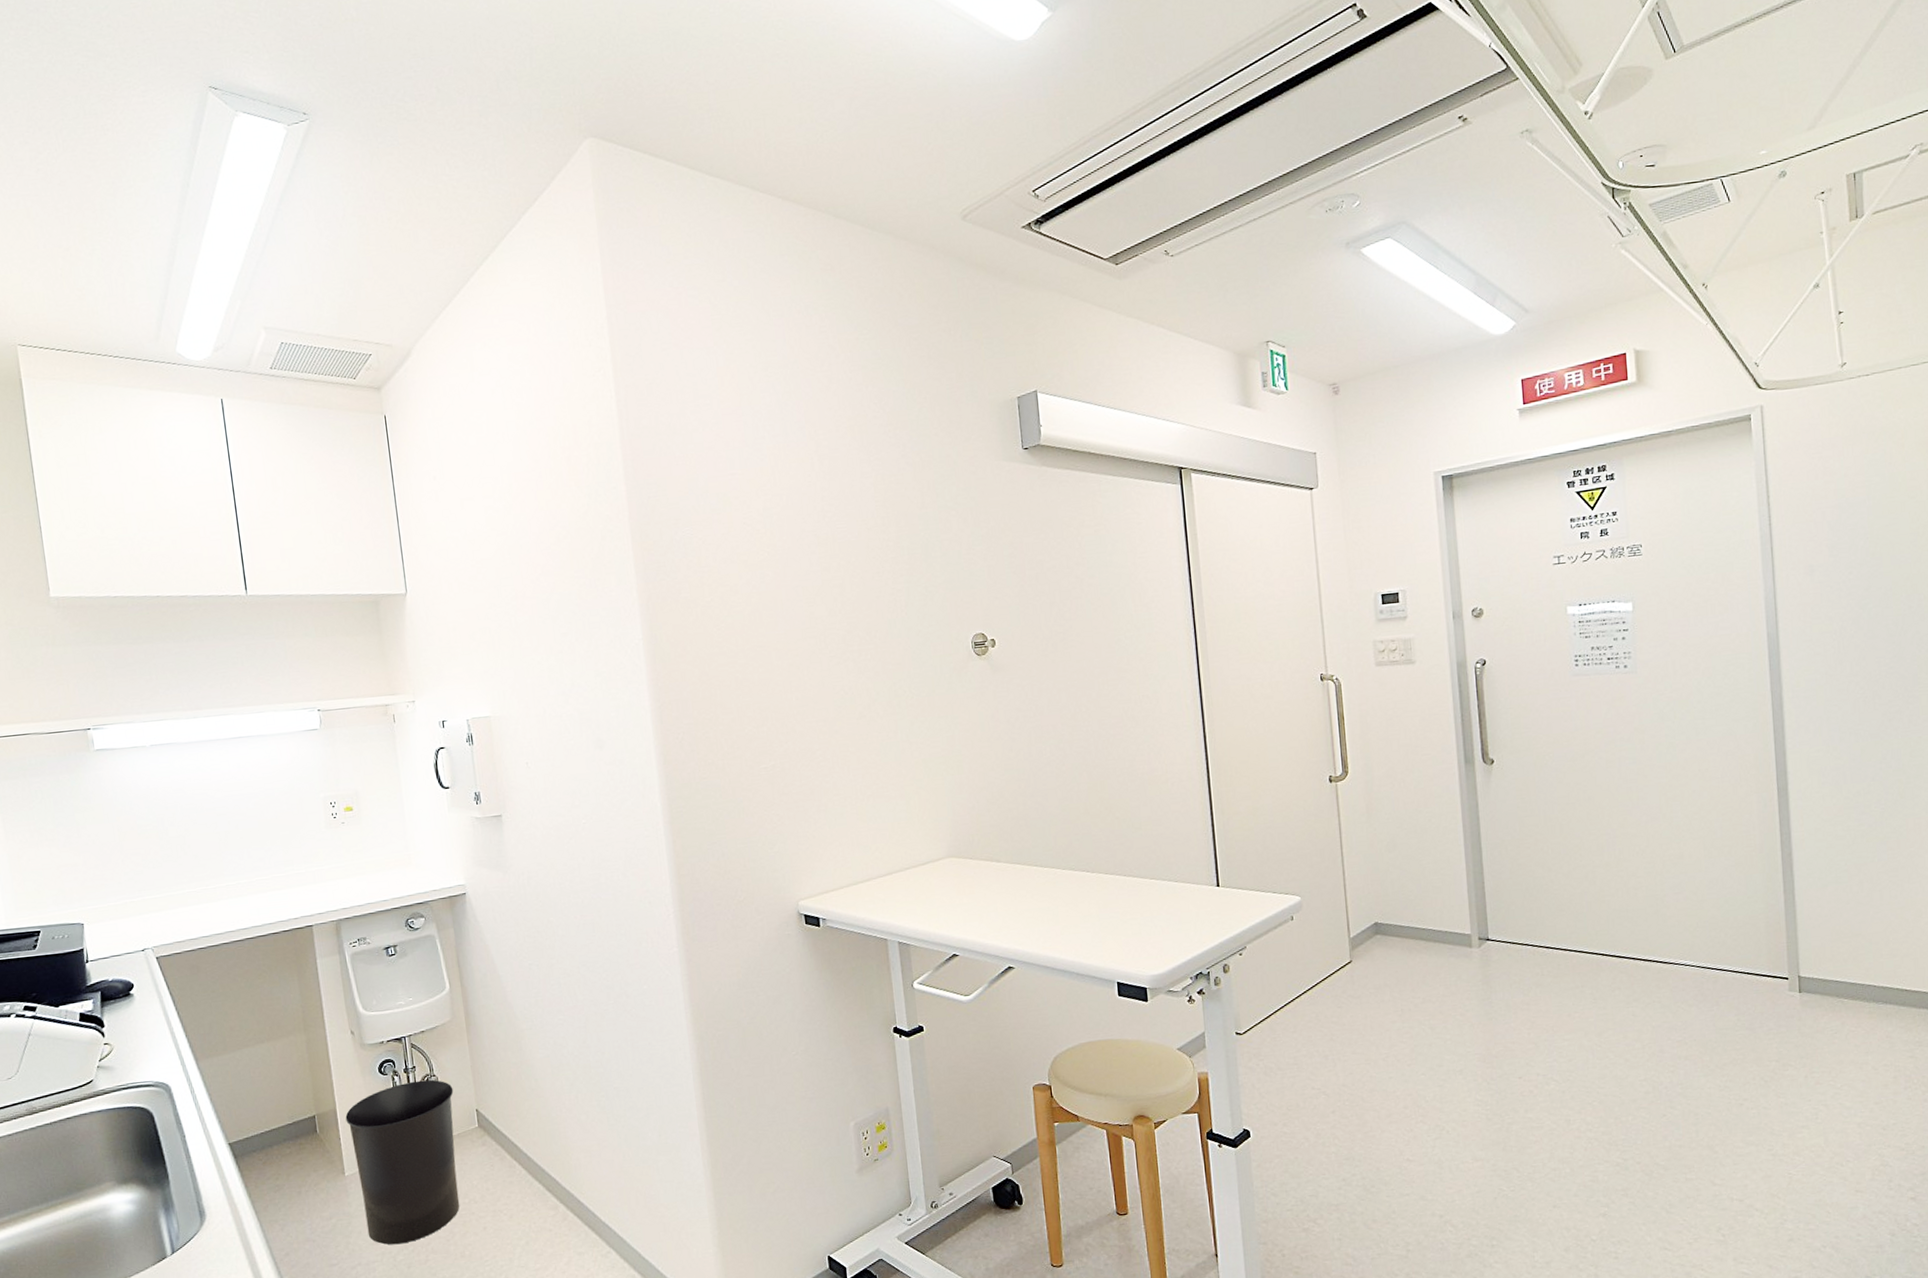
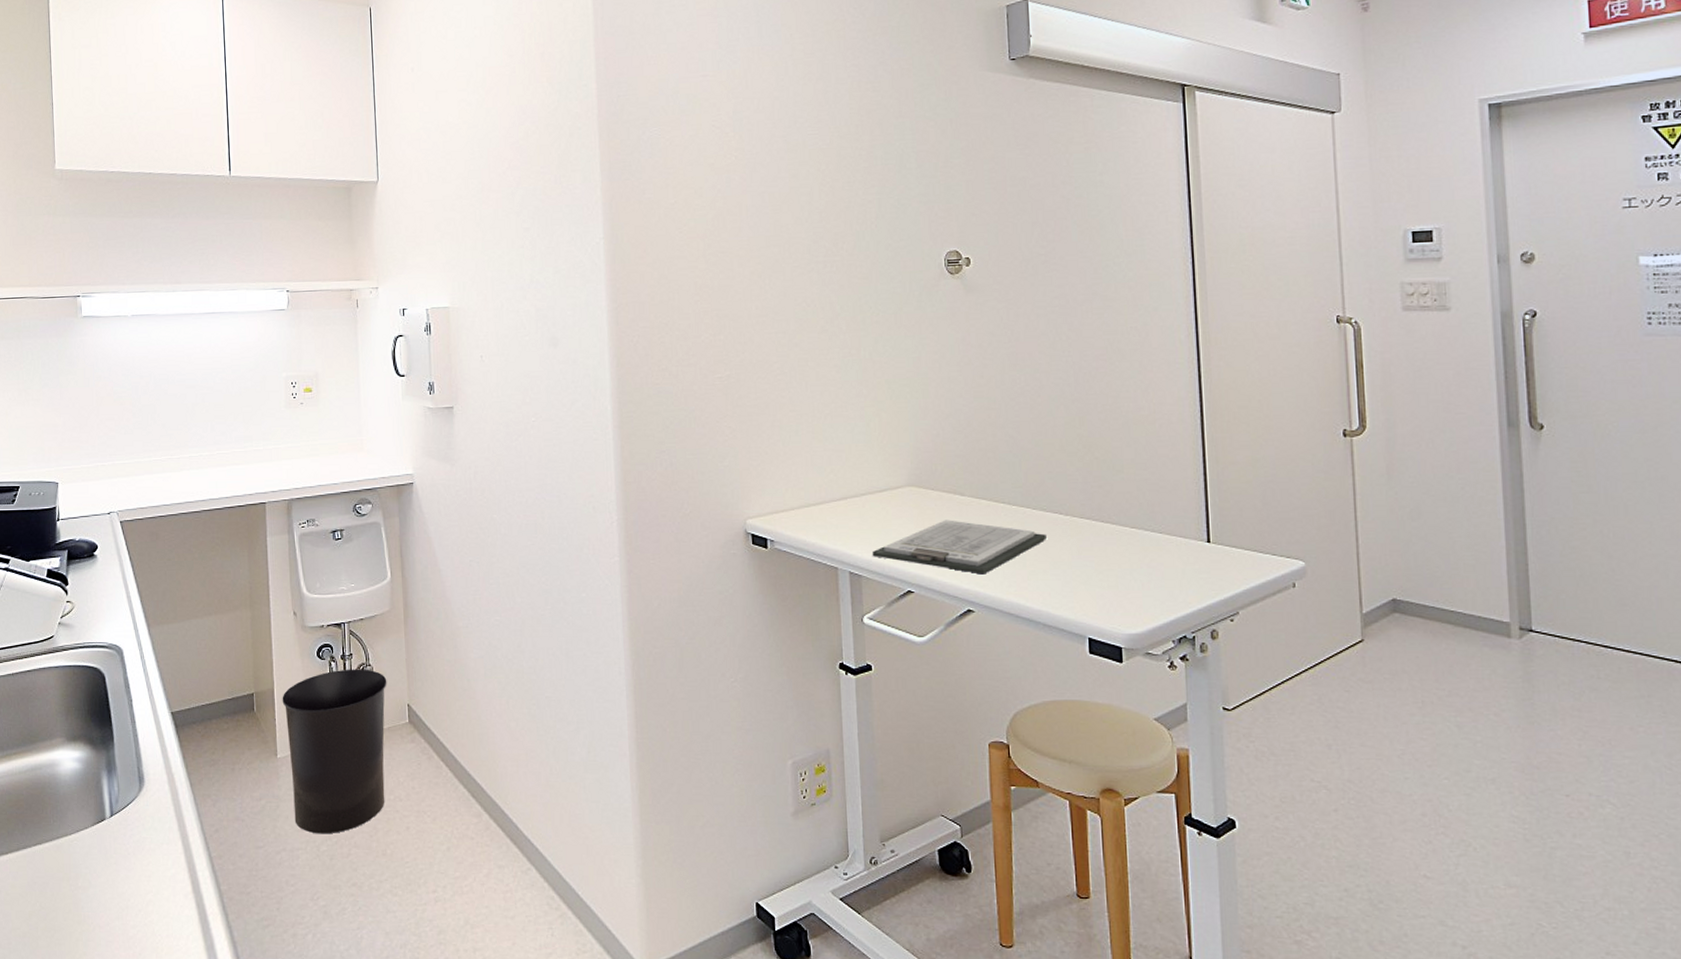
clipboard: none [918,885,1076,934] -> present [872,520,1046,575]

